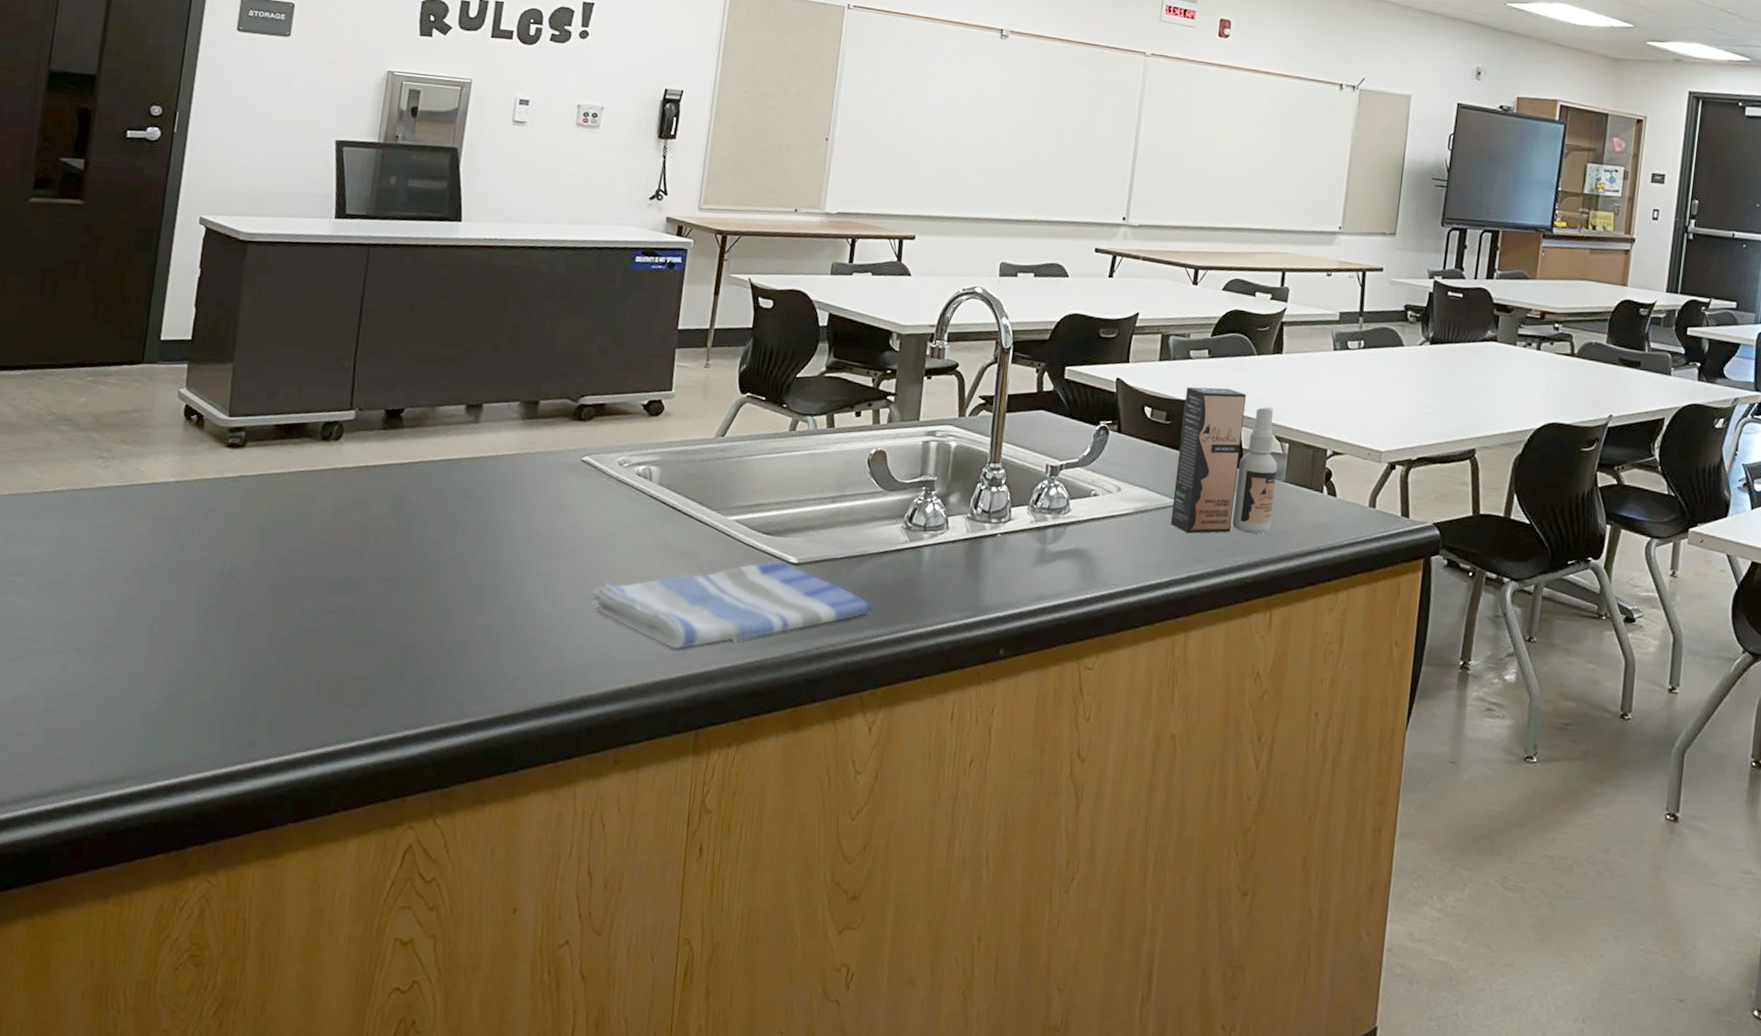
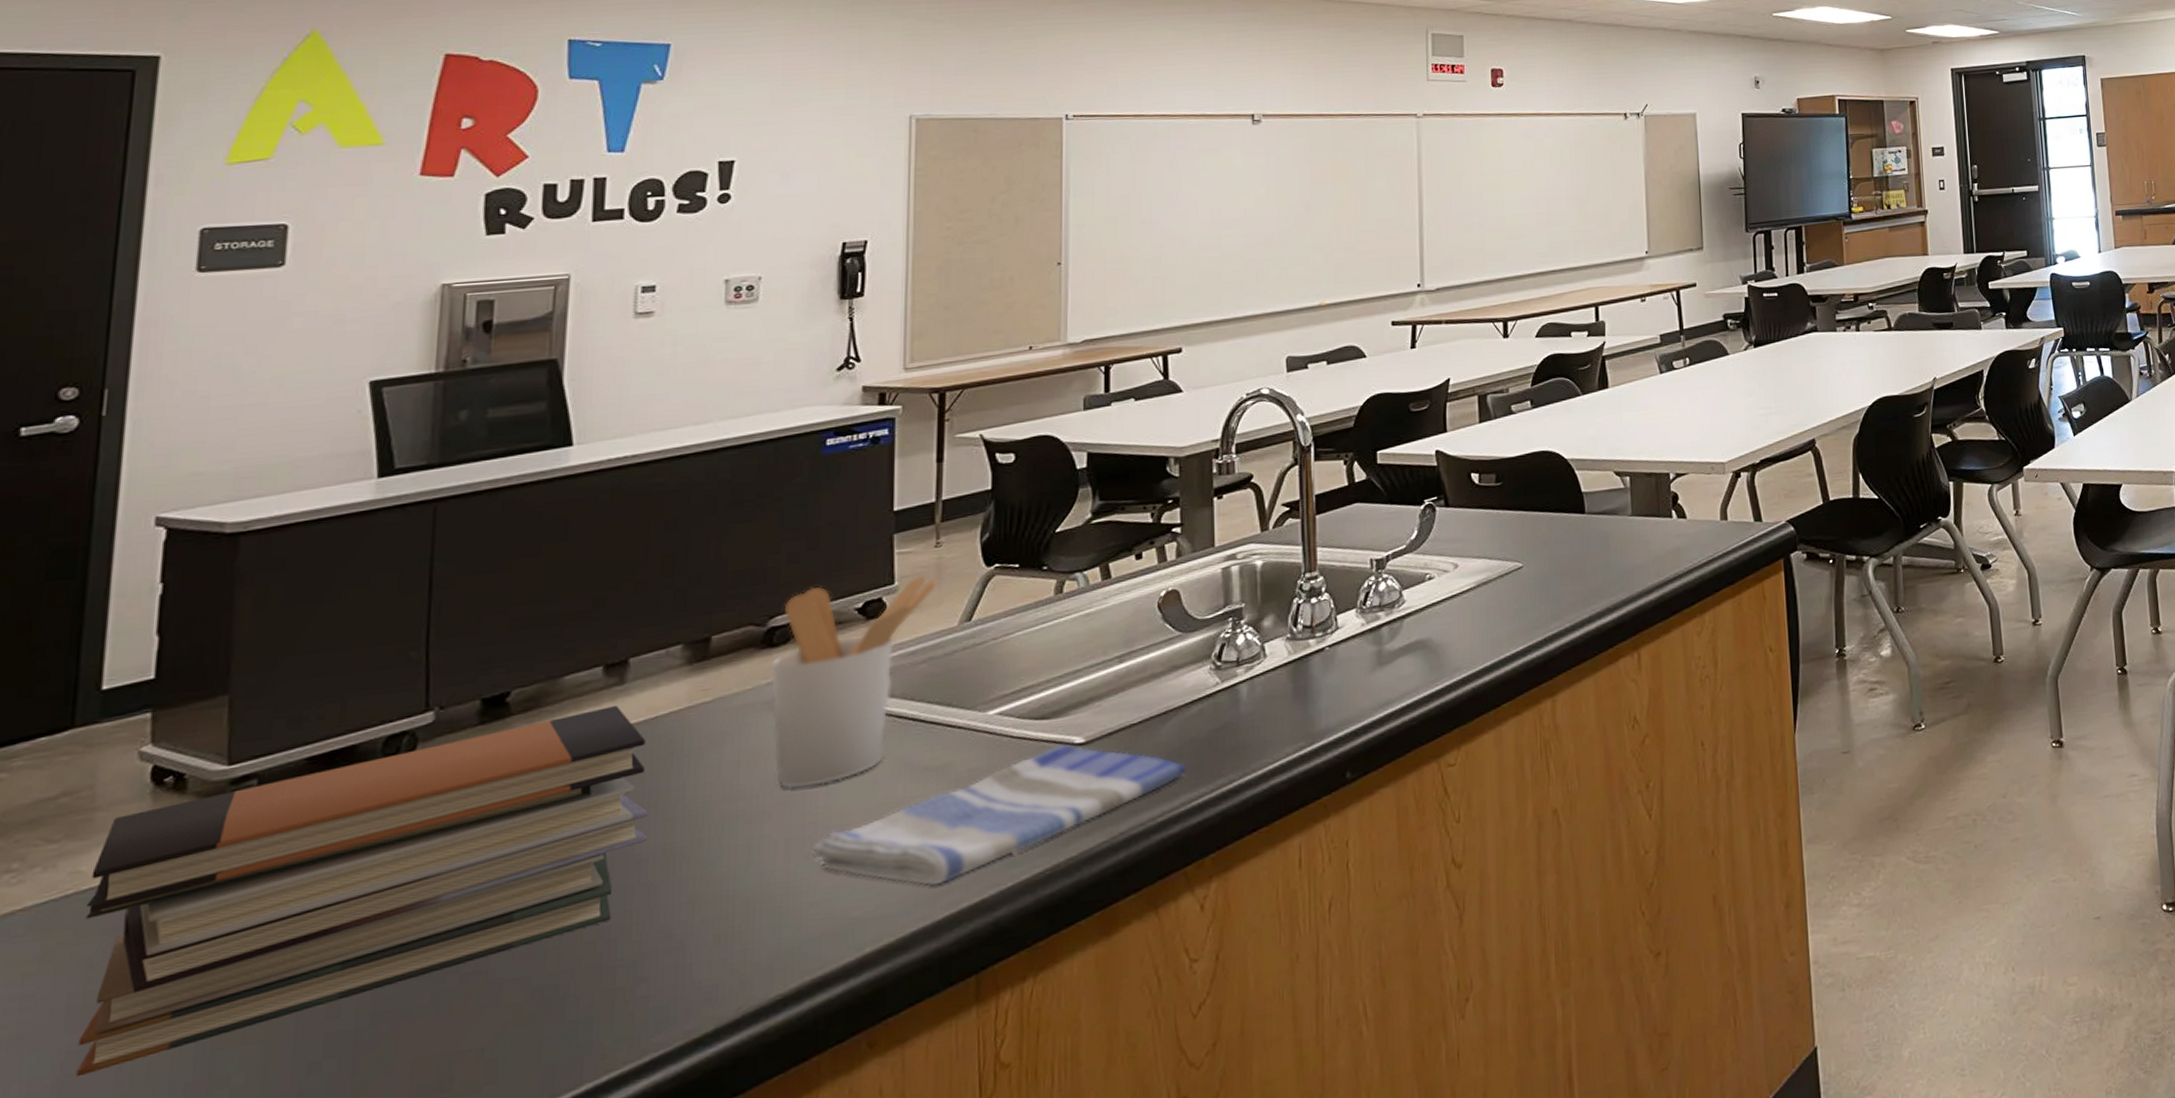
book stack: none [128,436,488,617] -> present [75,706,648,1076]
utensil holder: none [573,378,706,543] -> present [770,576,941,788]
spray bottle: present [1170,386,1278,534] -> none [1514,434,1625,594]

